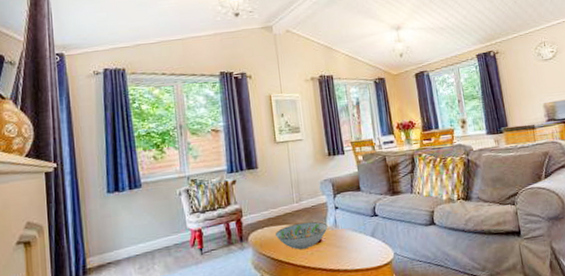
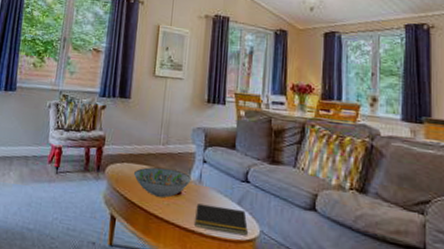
notepad: none [337,240,384,266] -> present [195,203,248,236]

